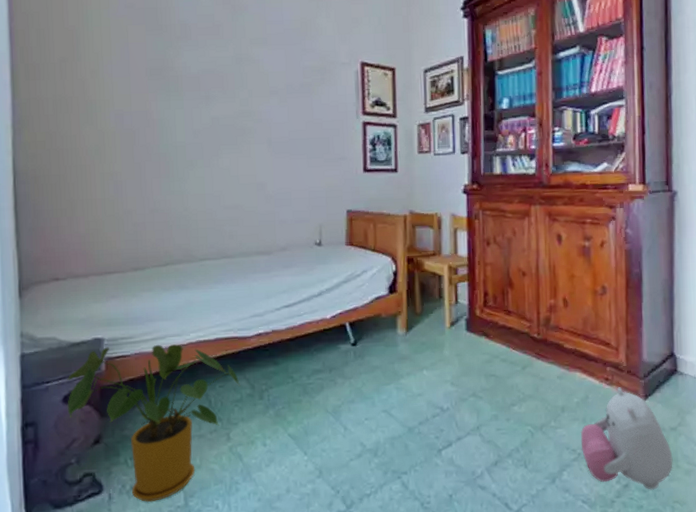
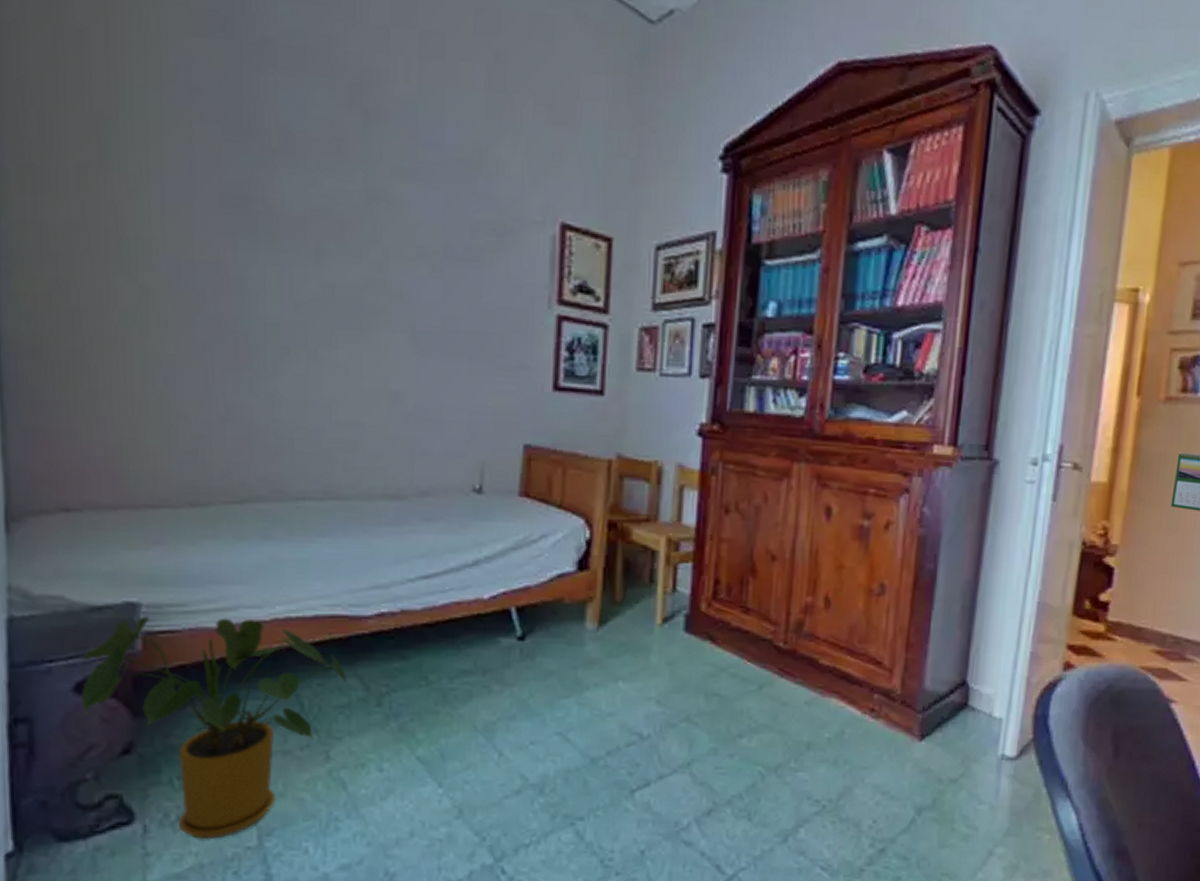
plush toy: present [580,387,673,490] -> none [827,722,948,858]

